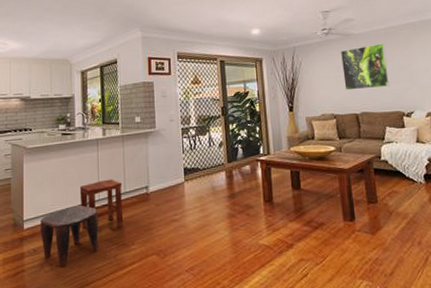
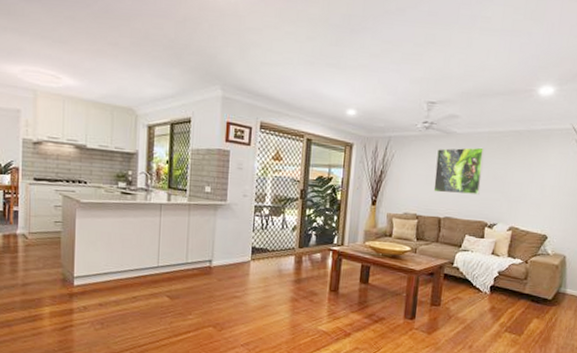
stool: present [41,206,99,268] -> none [92,269,156,328]
stool: present [79,179,124,229] -> none [137,247,184,296]

